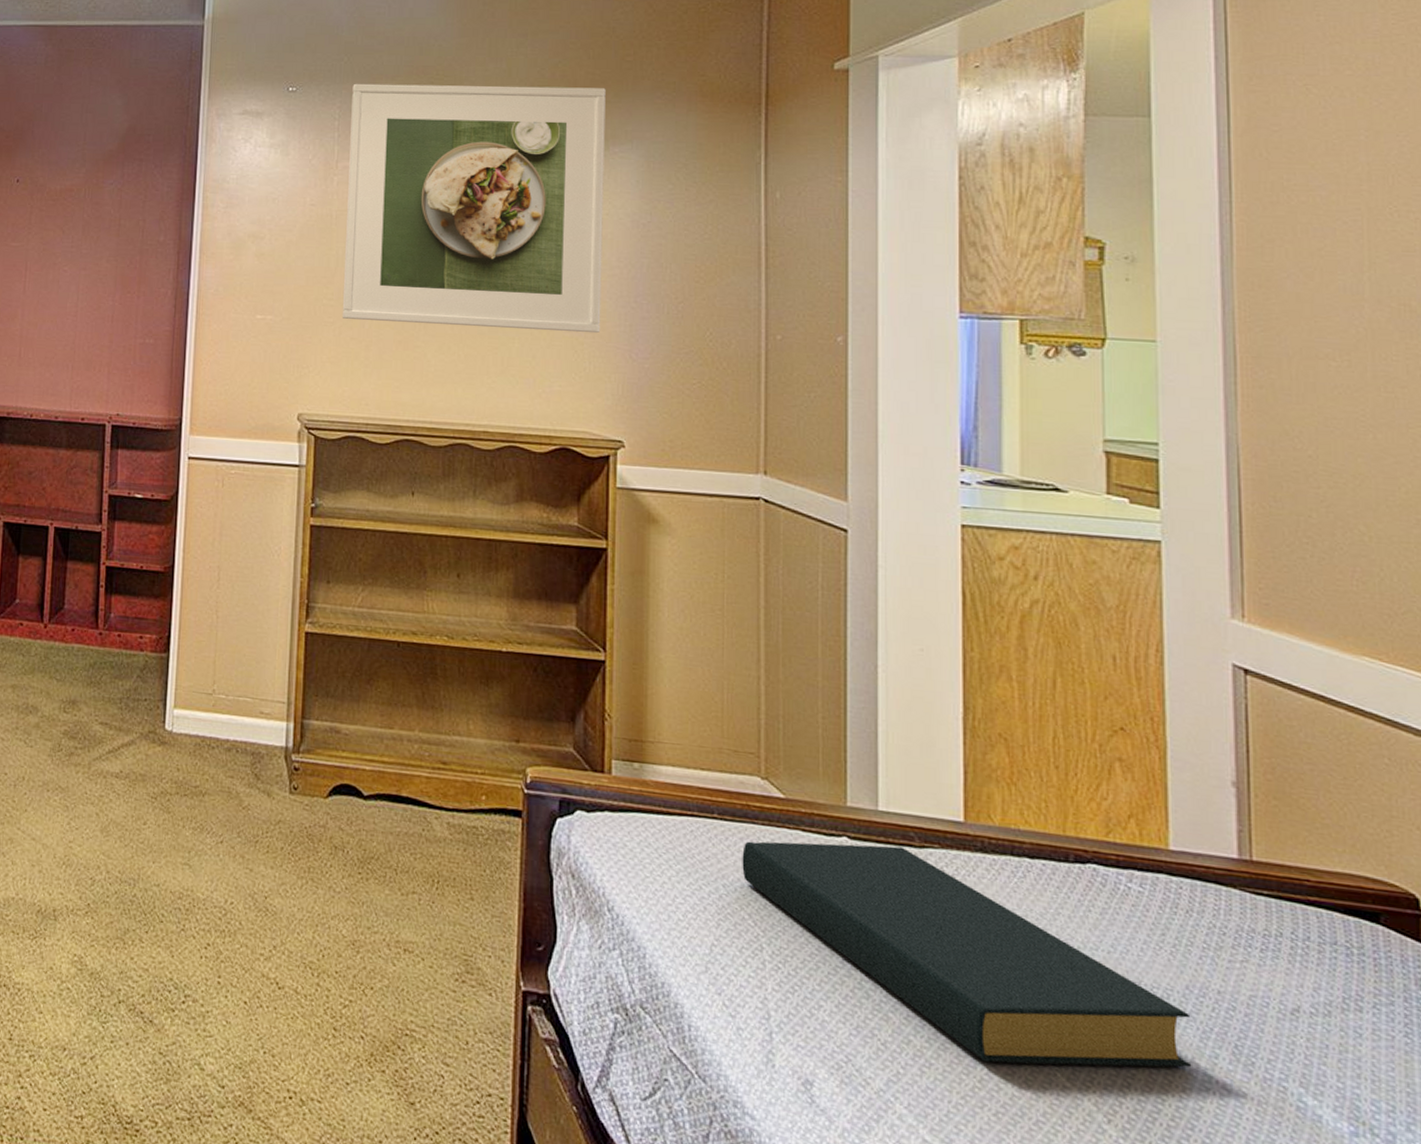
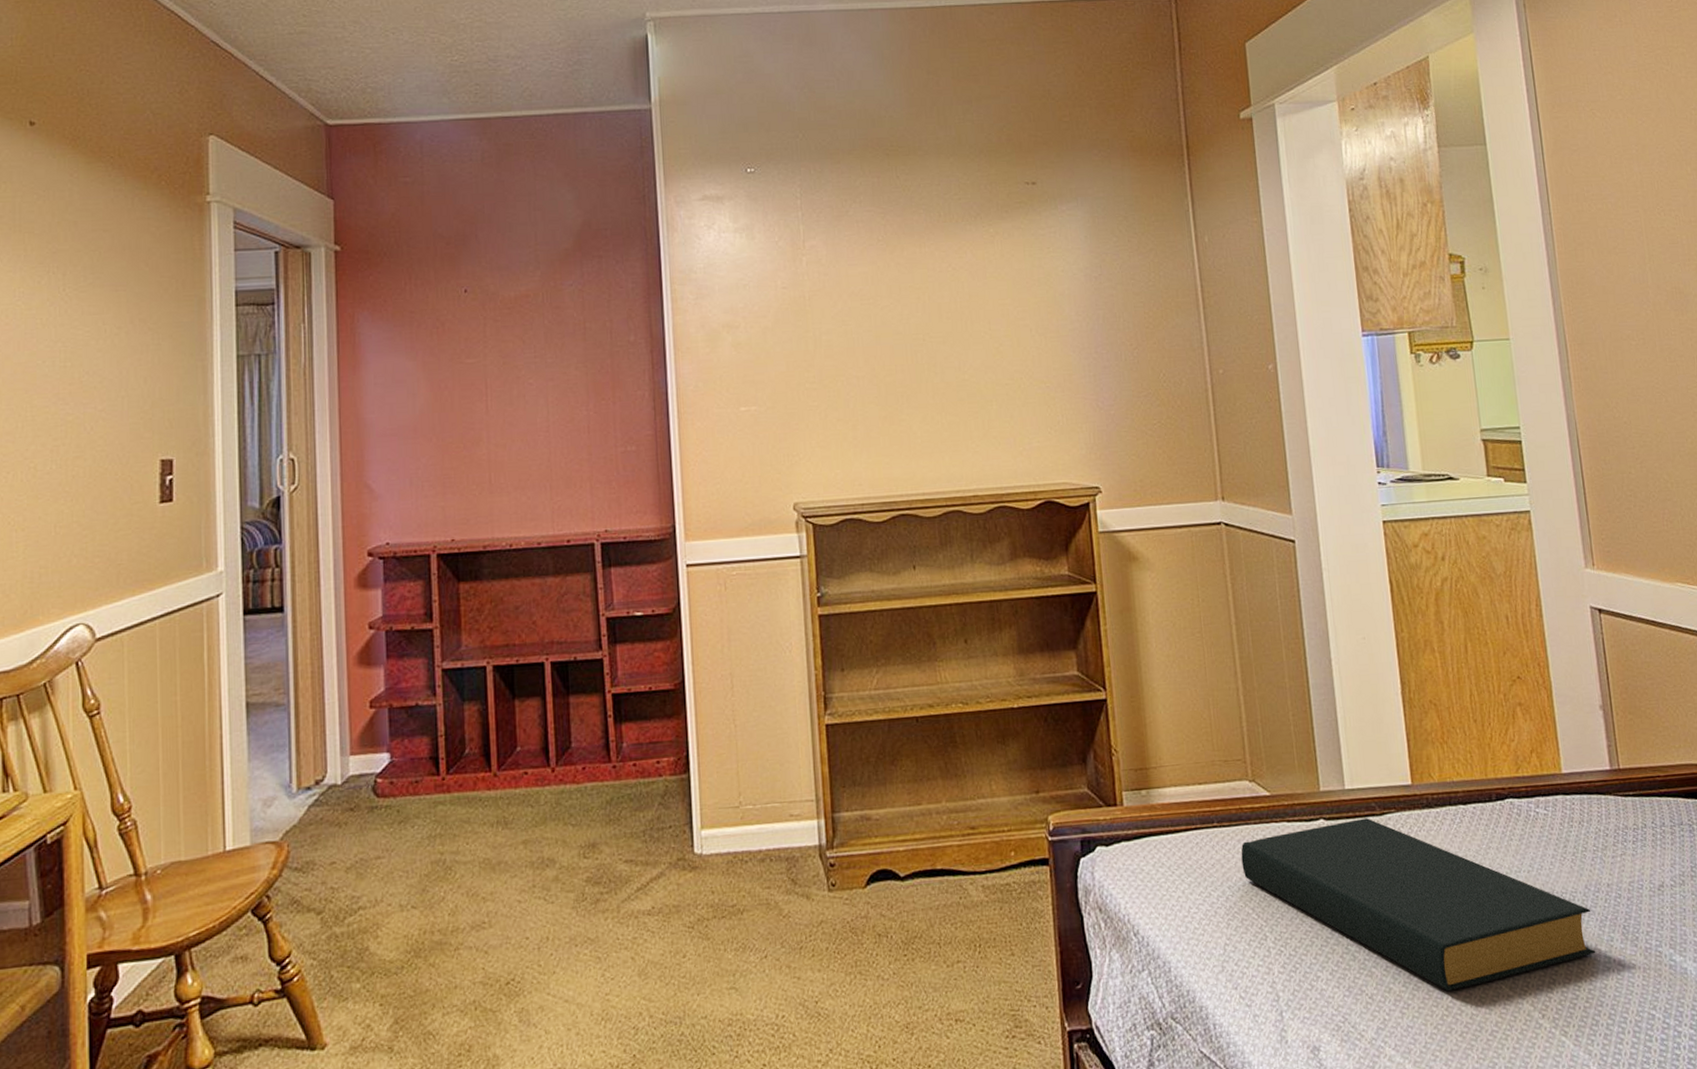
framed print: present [342,83,606,334] -> none [810,149,1069,401]

